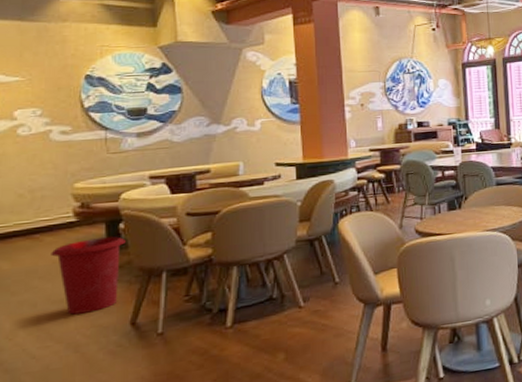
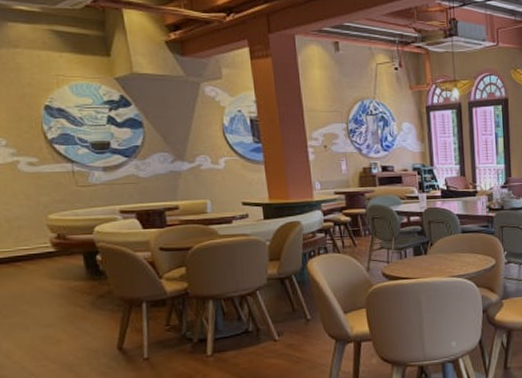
waste bin: present [51,236,126,315] -> none [35,267,104,338]

